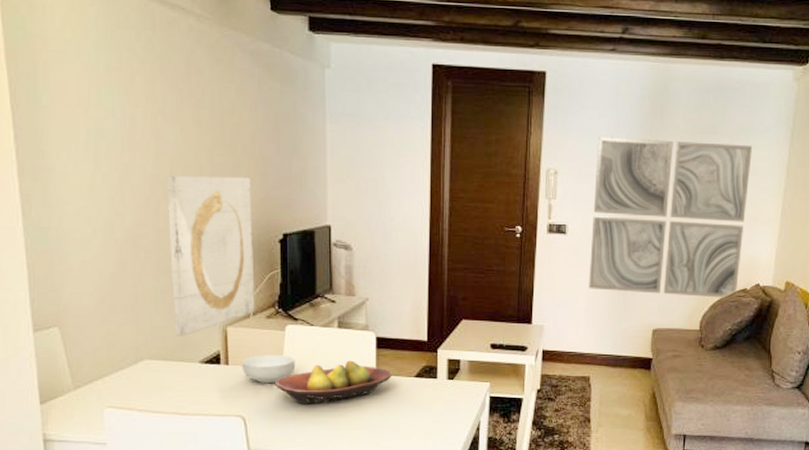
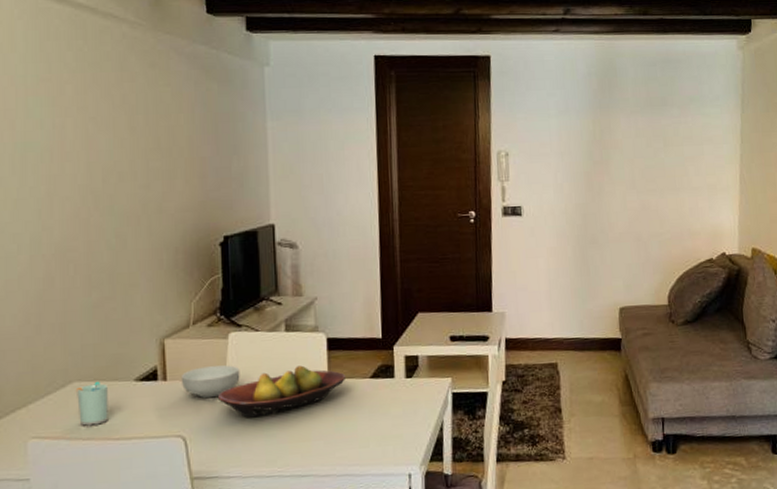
cup: none [146,360,176,400] -> present [75,381,108,426]
wall art: present [166,176,255,336] -> none [97,181,195,354]
wall art: present [589,137,752,298] -> none [547,114,704,271]

